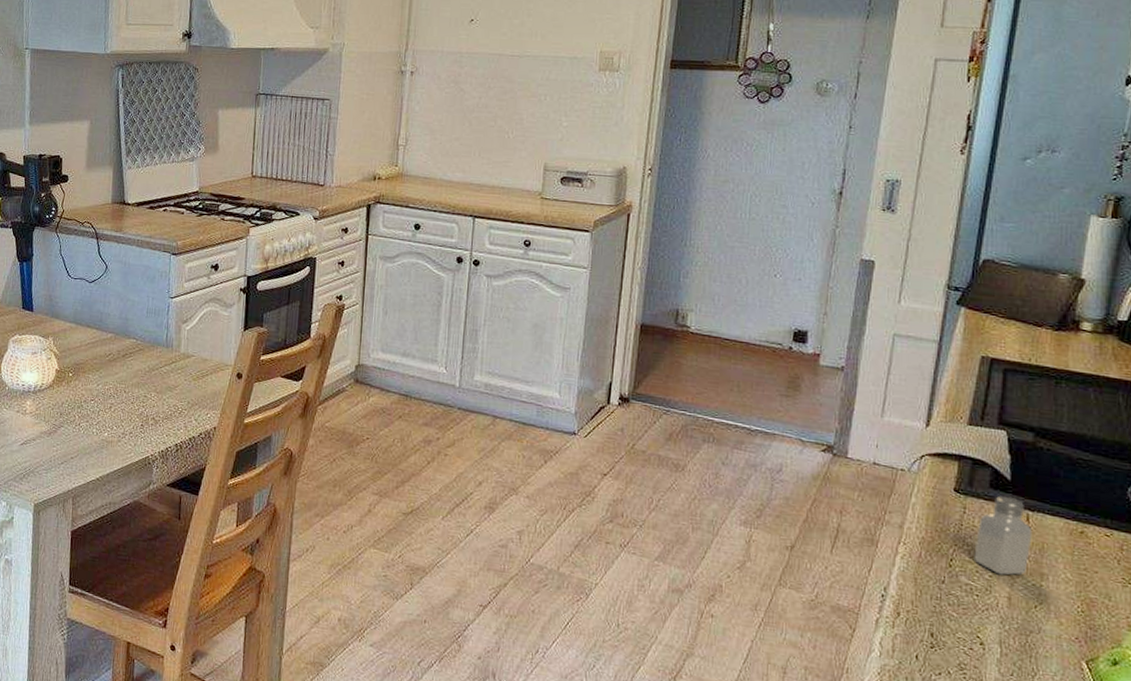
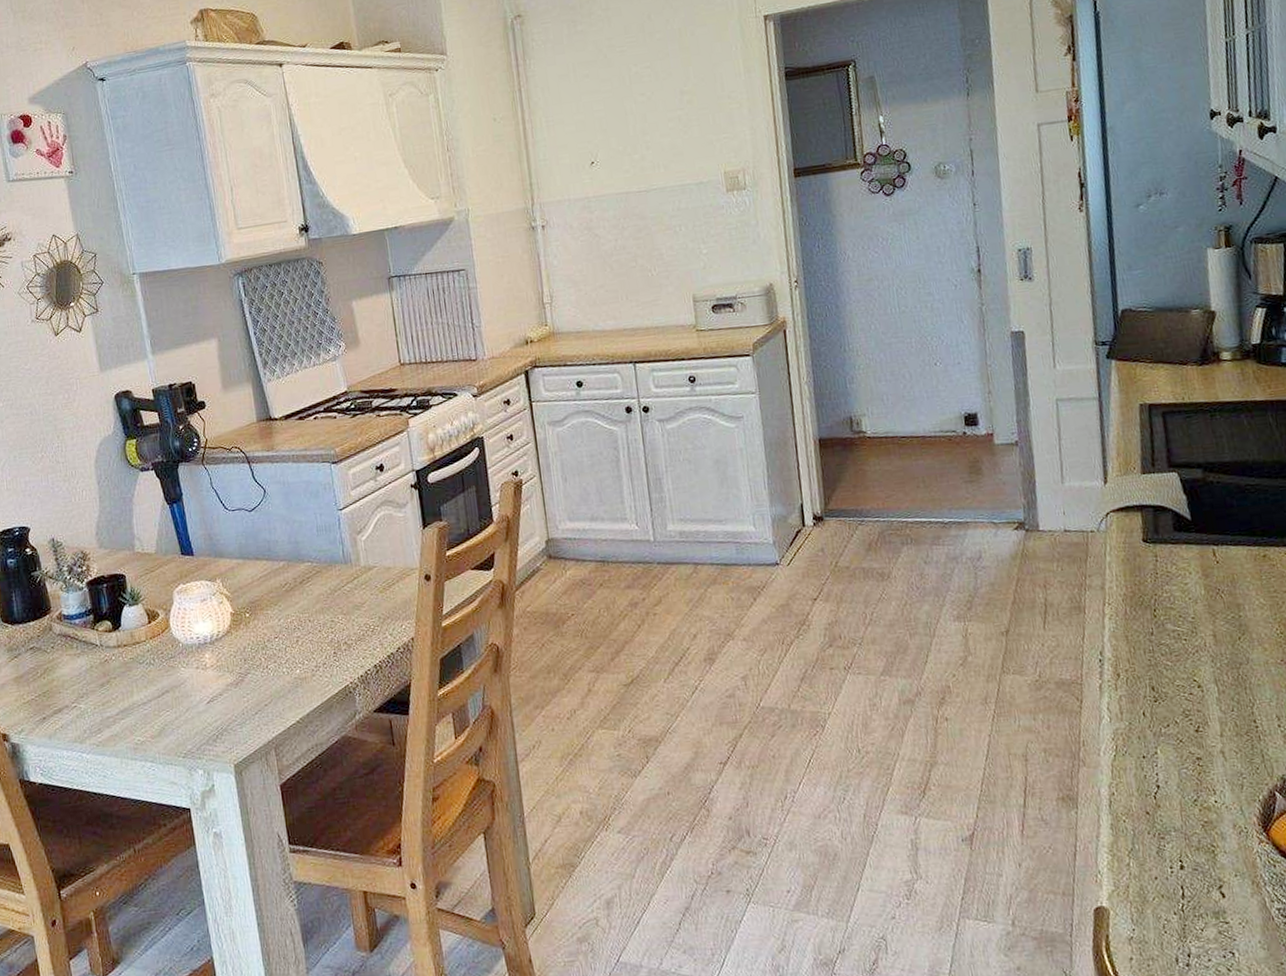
saltshaker: present [974,495,1033,575] -> none [1171,536,1224,615]

